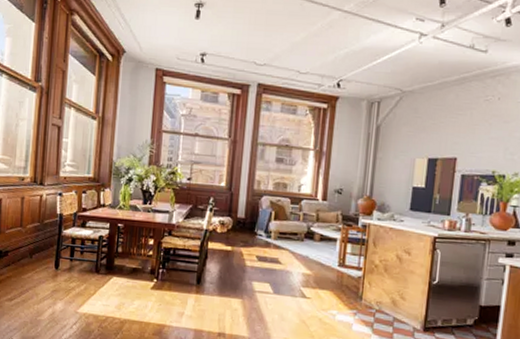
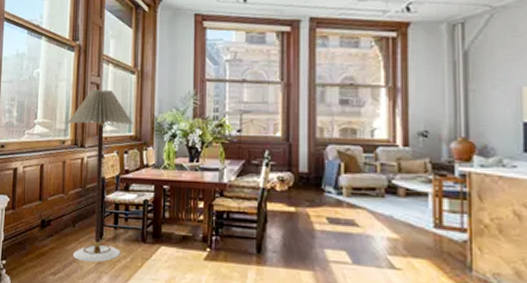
floor lamp: none [27,131,92,290] -> present [67,90,133,262]

